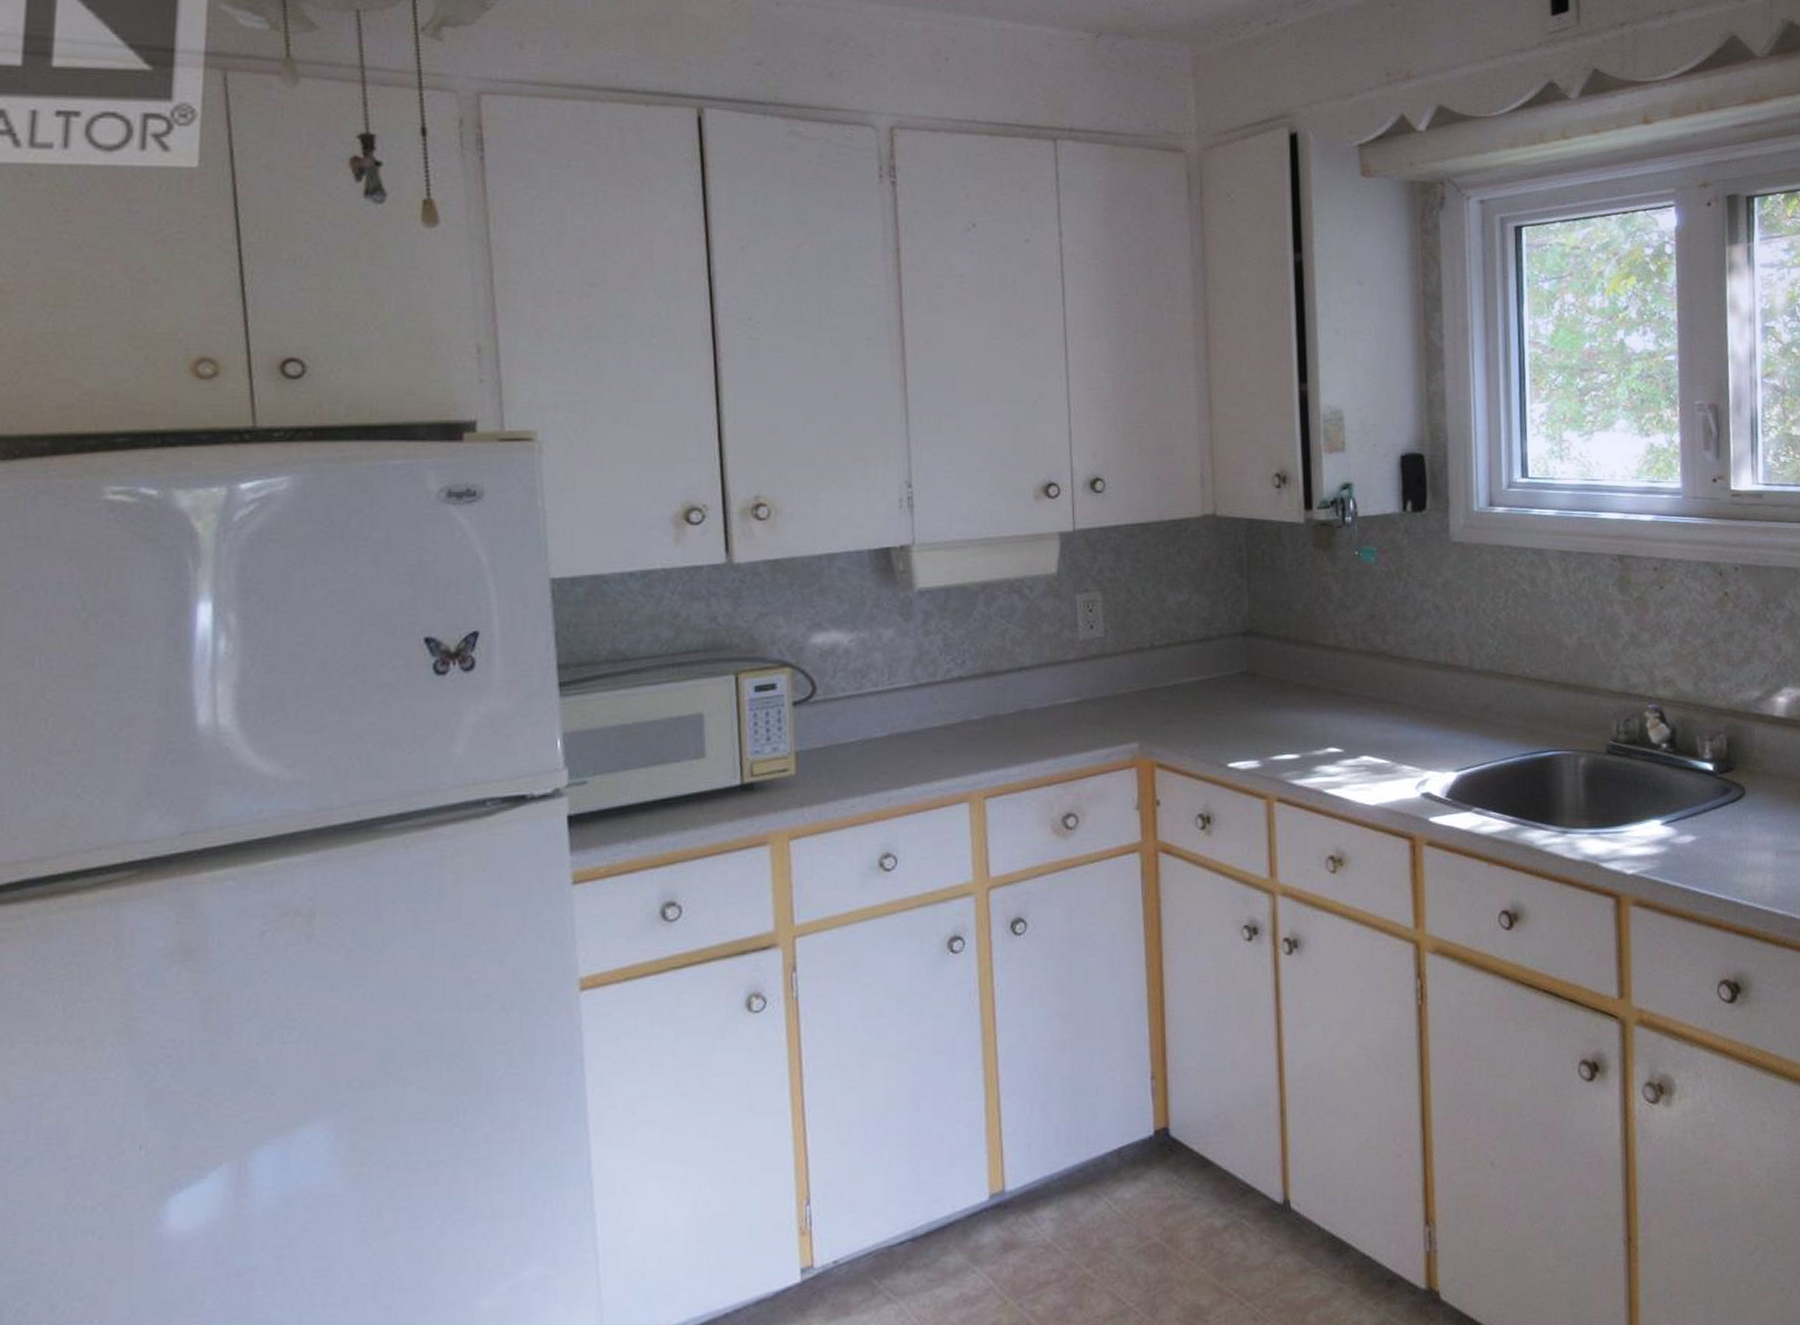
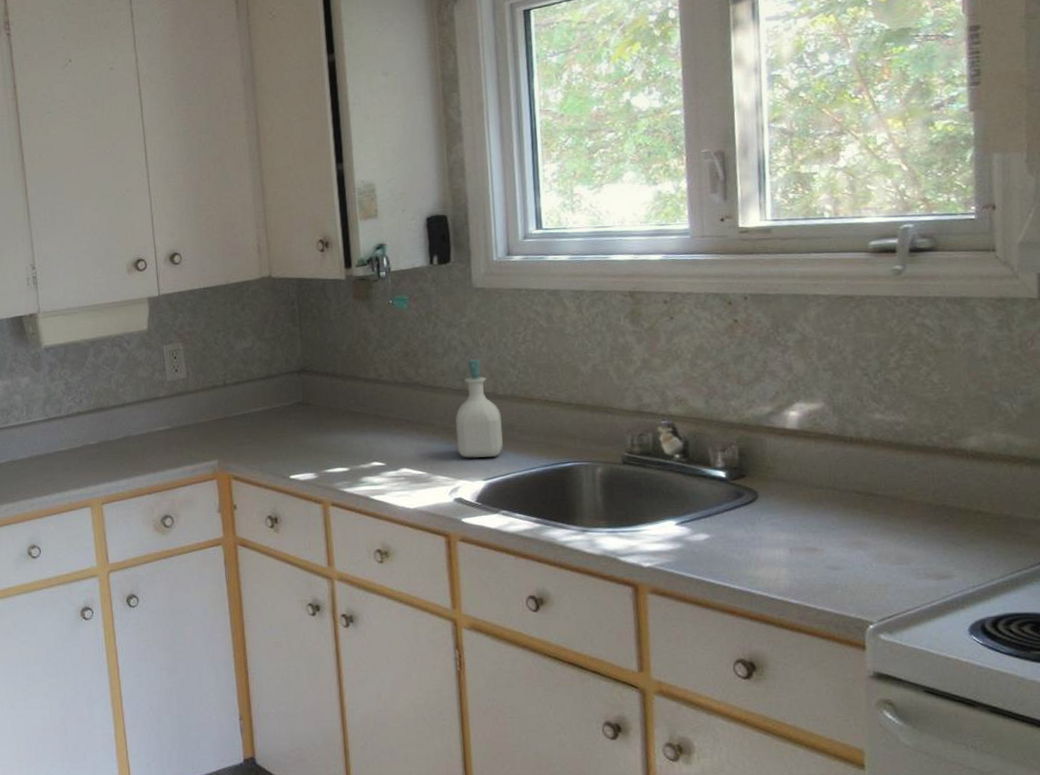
soap bottle: none [1425,626,1478,745] -> present [455,359,503,459]

